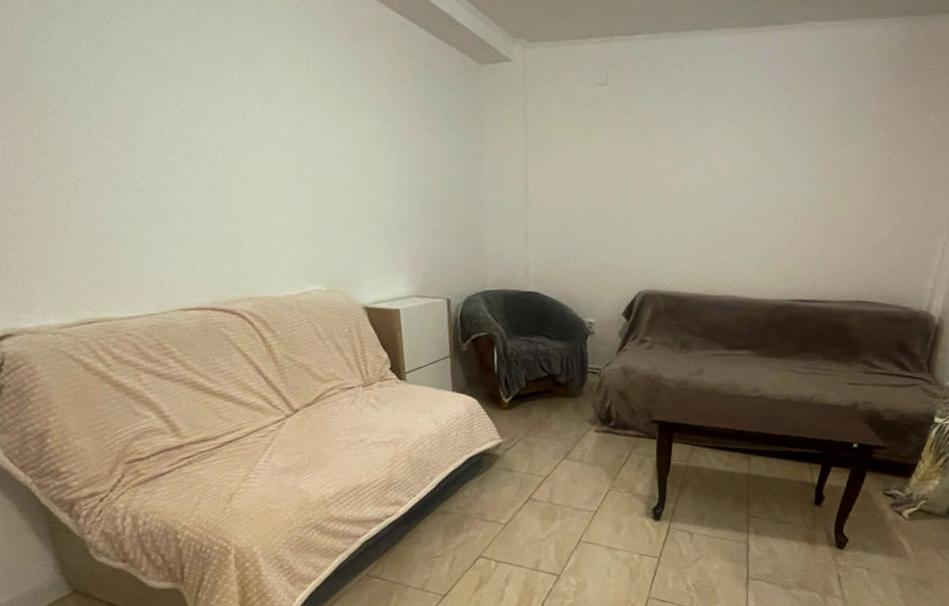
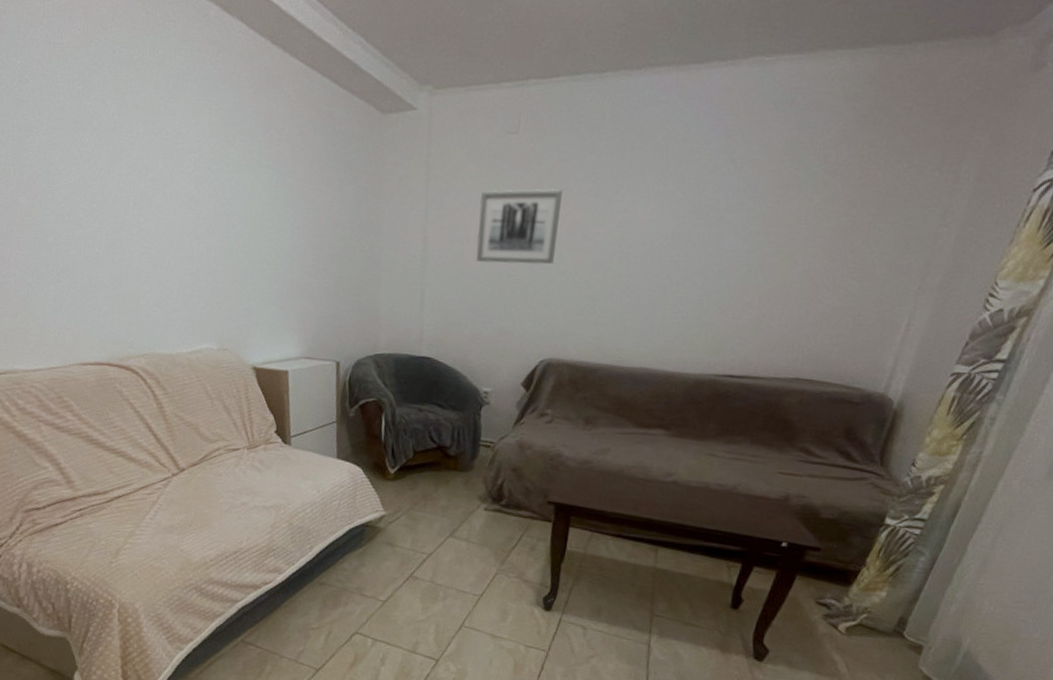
wall art: none [574,135,650,205] -> present [476,188,563,265]

